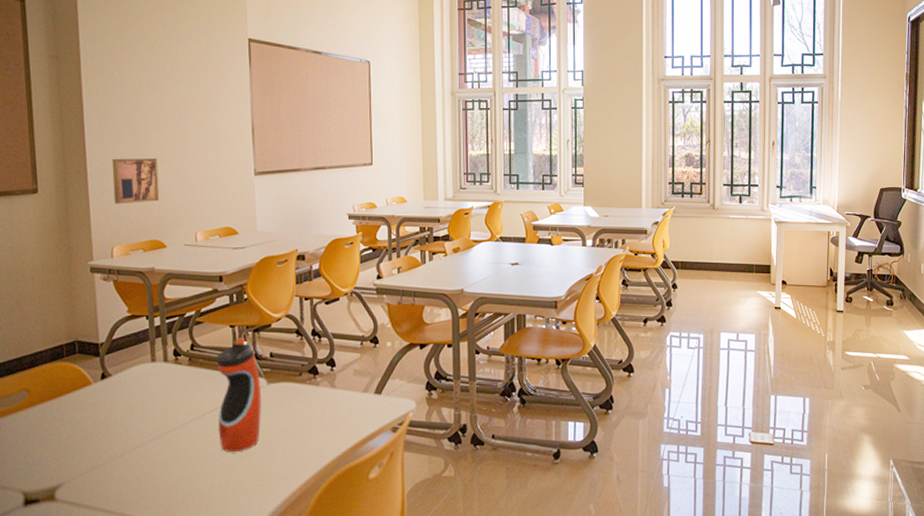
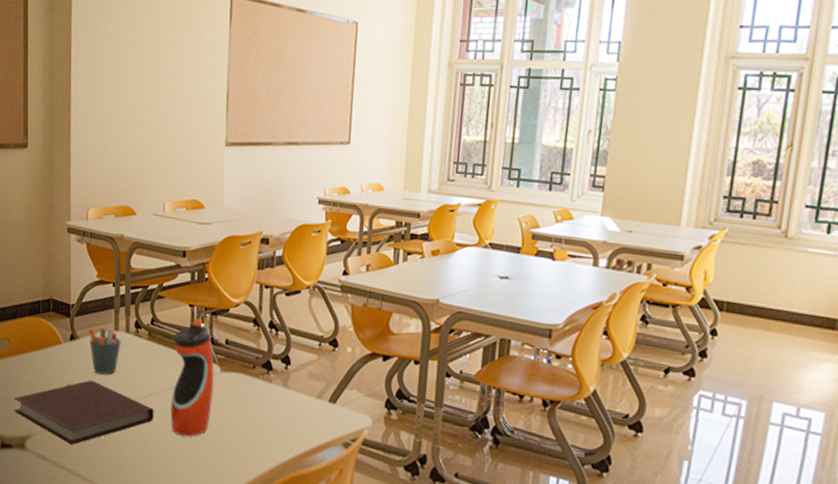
notebook: none [37,416,201,485] -> present [13,380,154,445]
wall art: present [112,158,160,204] -> none [92,117,134,166]
pen holder: none [121,360,159,408] -> present [88,327,121,375]

